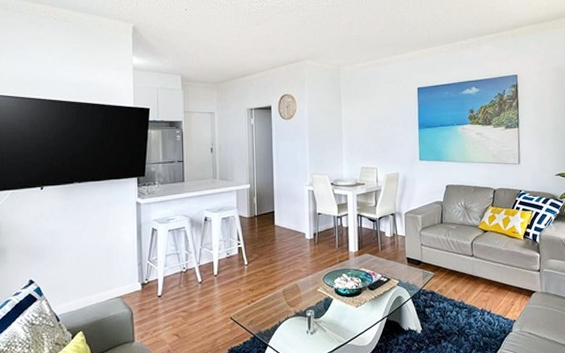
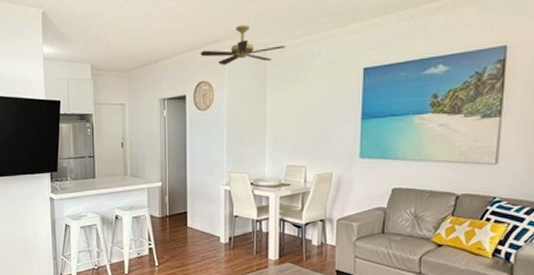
ceiling fan: none [283,48,355,81] -> present [200,24,285,66]

